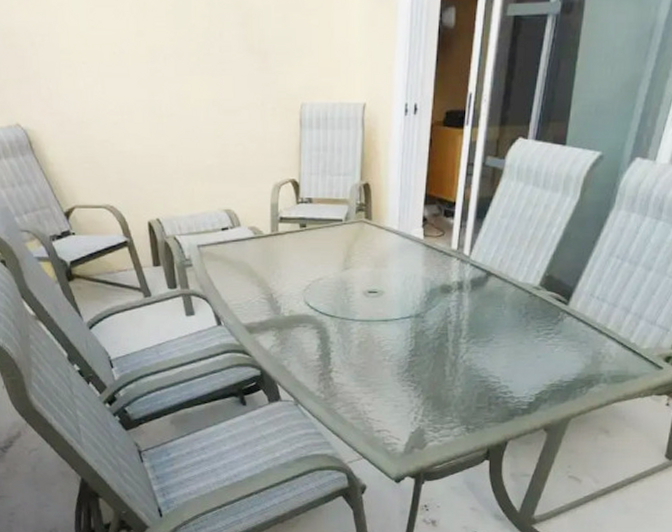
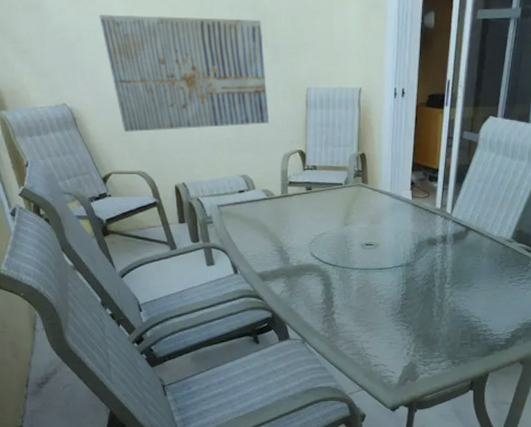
wall art: none [55,14,257,159] -> present [99,14,270,133]

